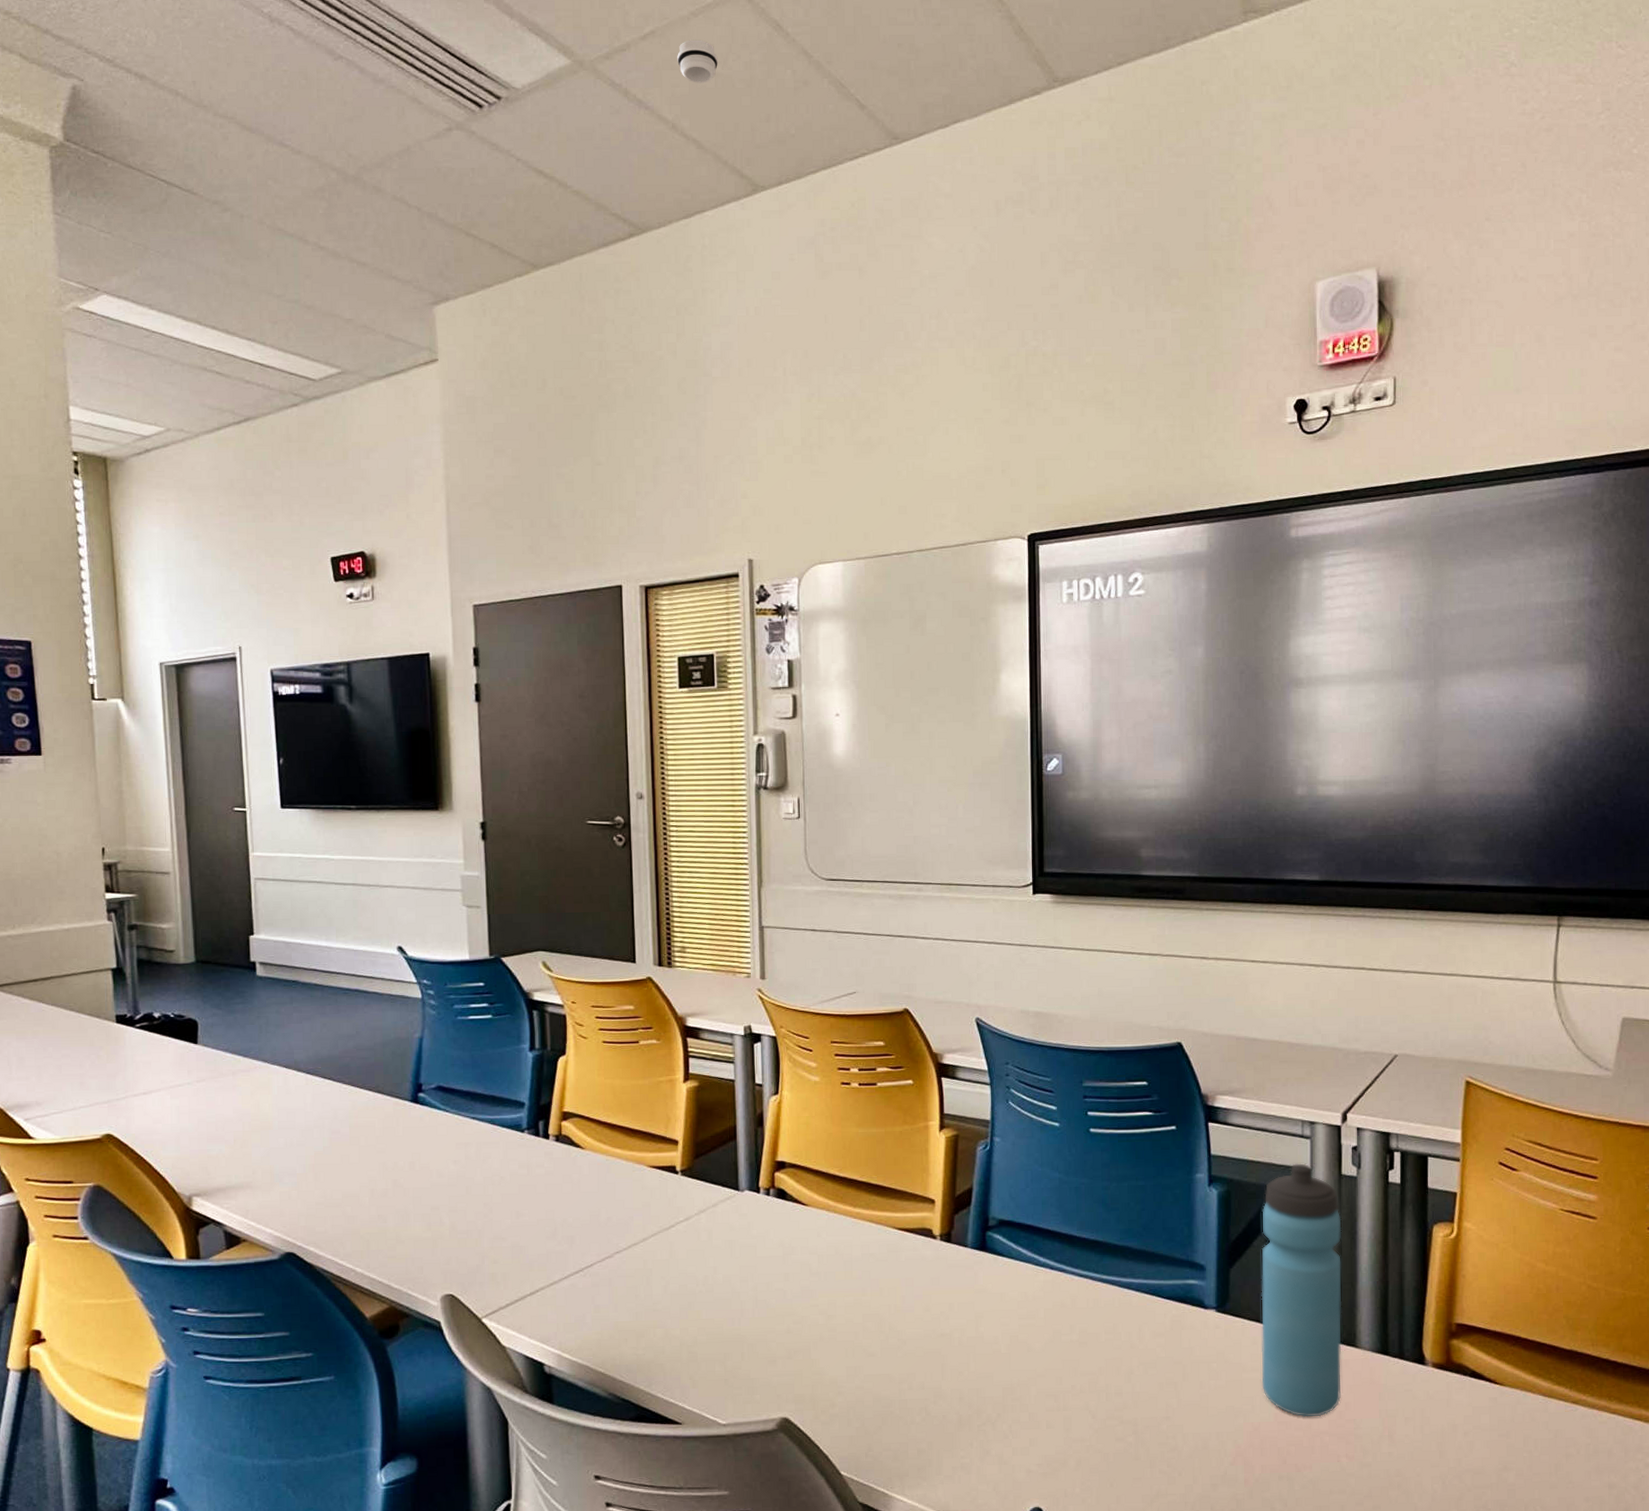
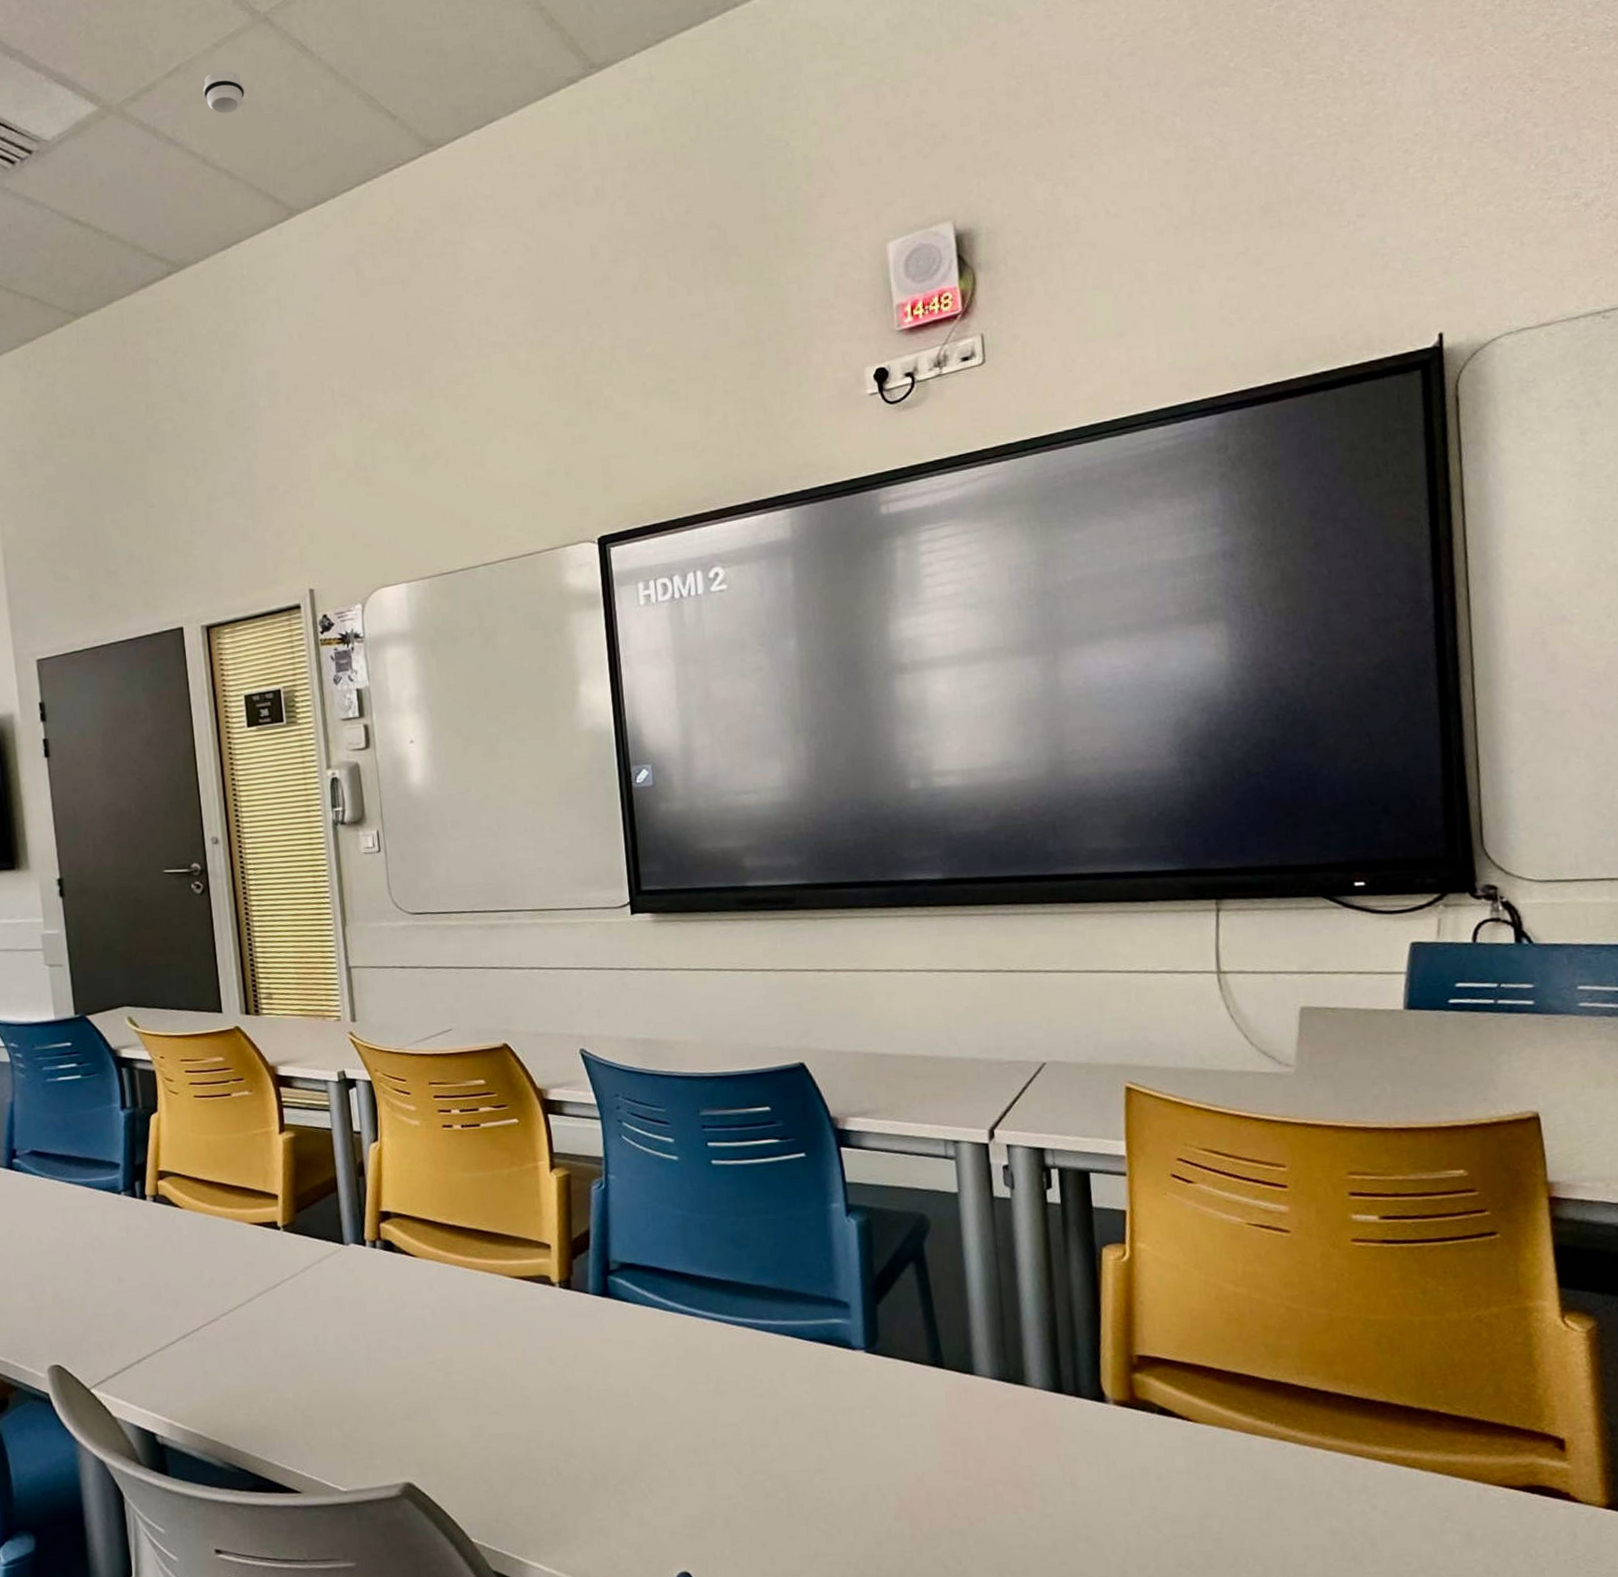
water bottle: present [1261,1163,1342,1417] -> none [908,1186,1013,1465]

